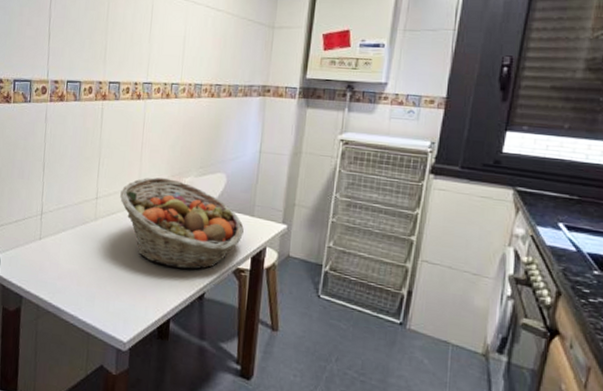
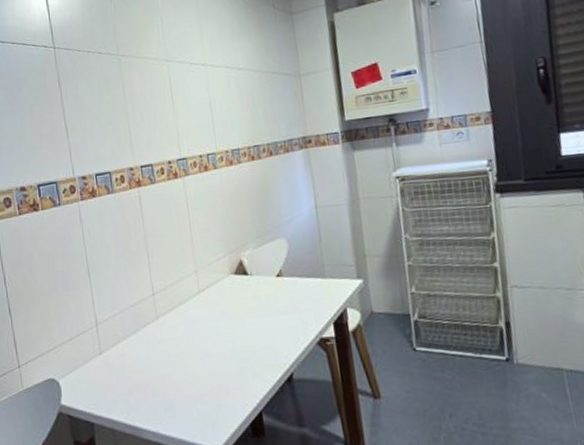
fruit basket: present [120,177,244,270] -> none [178,256,319,354]

